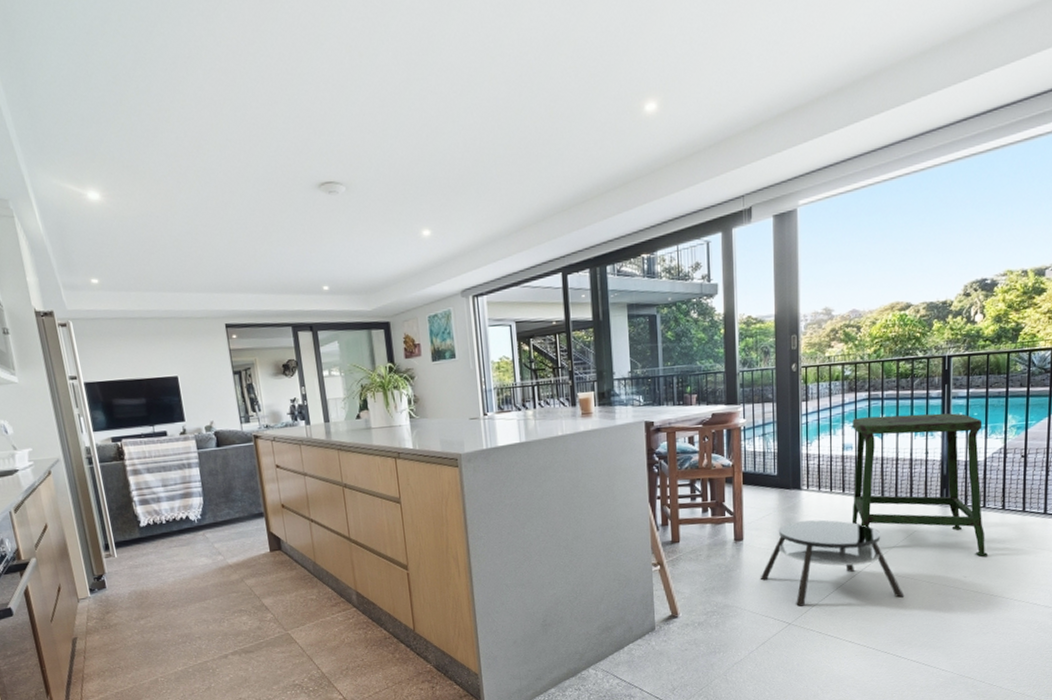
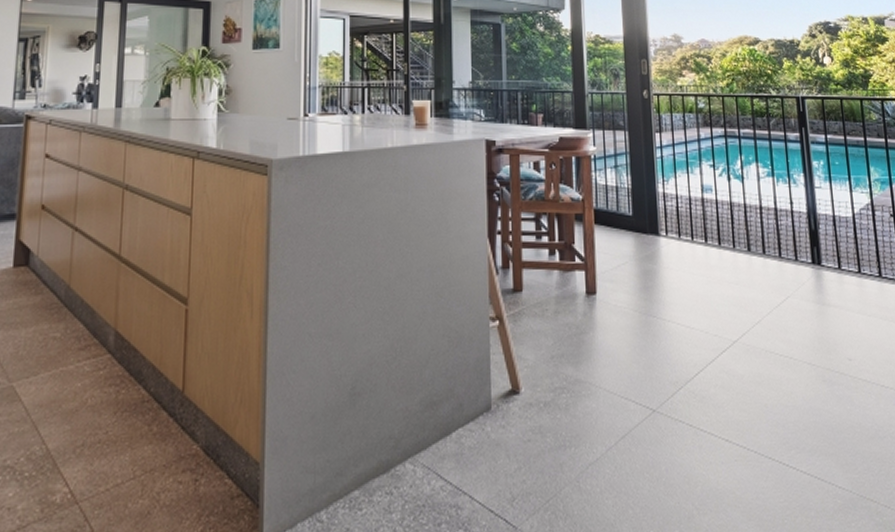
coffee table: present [760,519,905,607] -> none [617,274,785,387]
stool: present [851,413,987,557] -> none [710,156,871,334]

